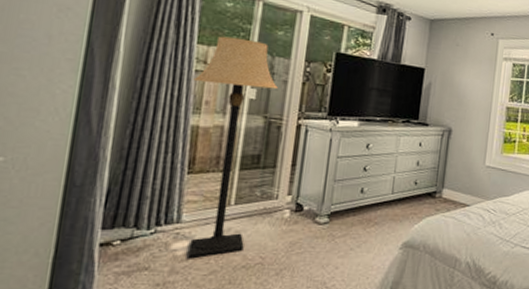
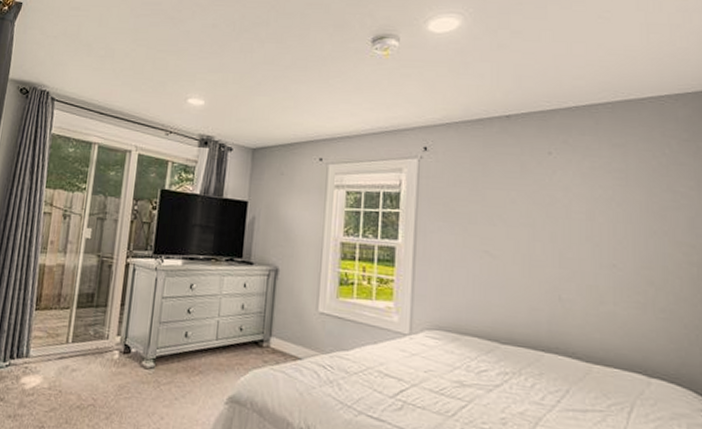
lamp: present [188,36,278,259] -> none [33,179,109,394]

